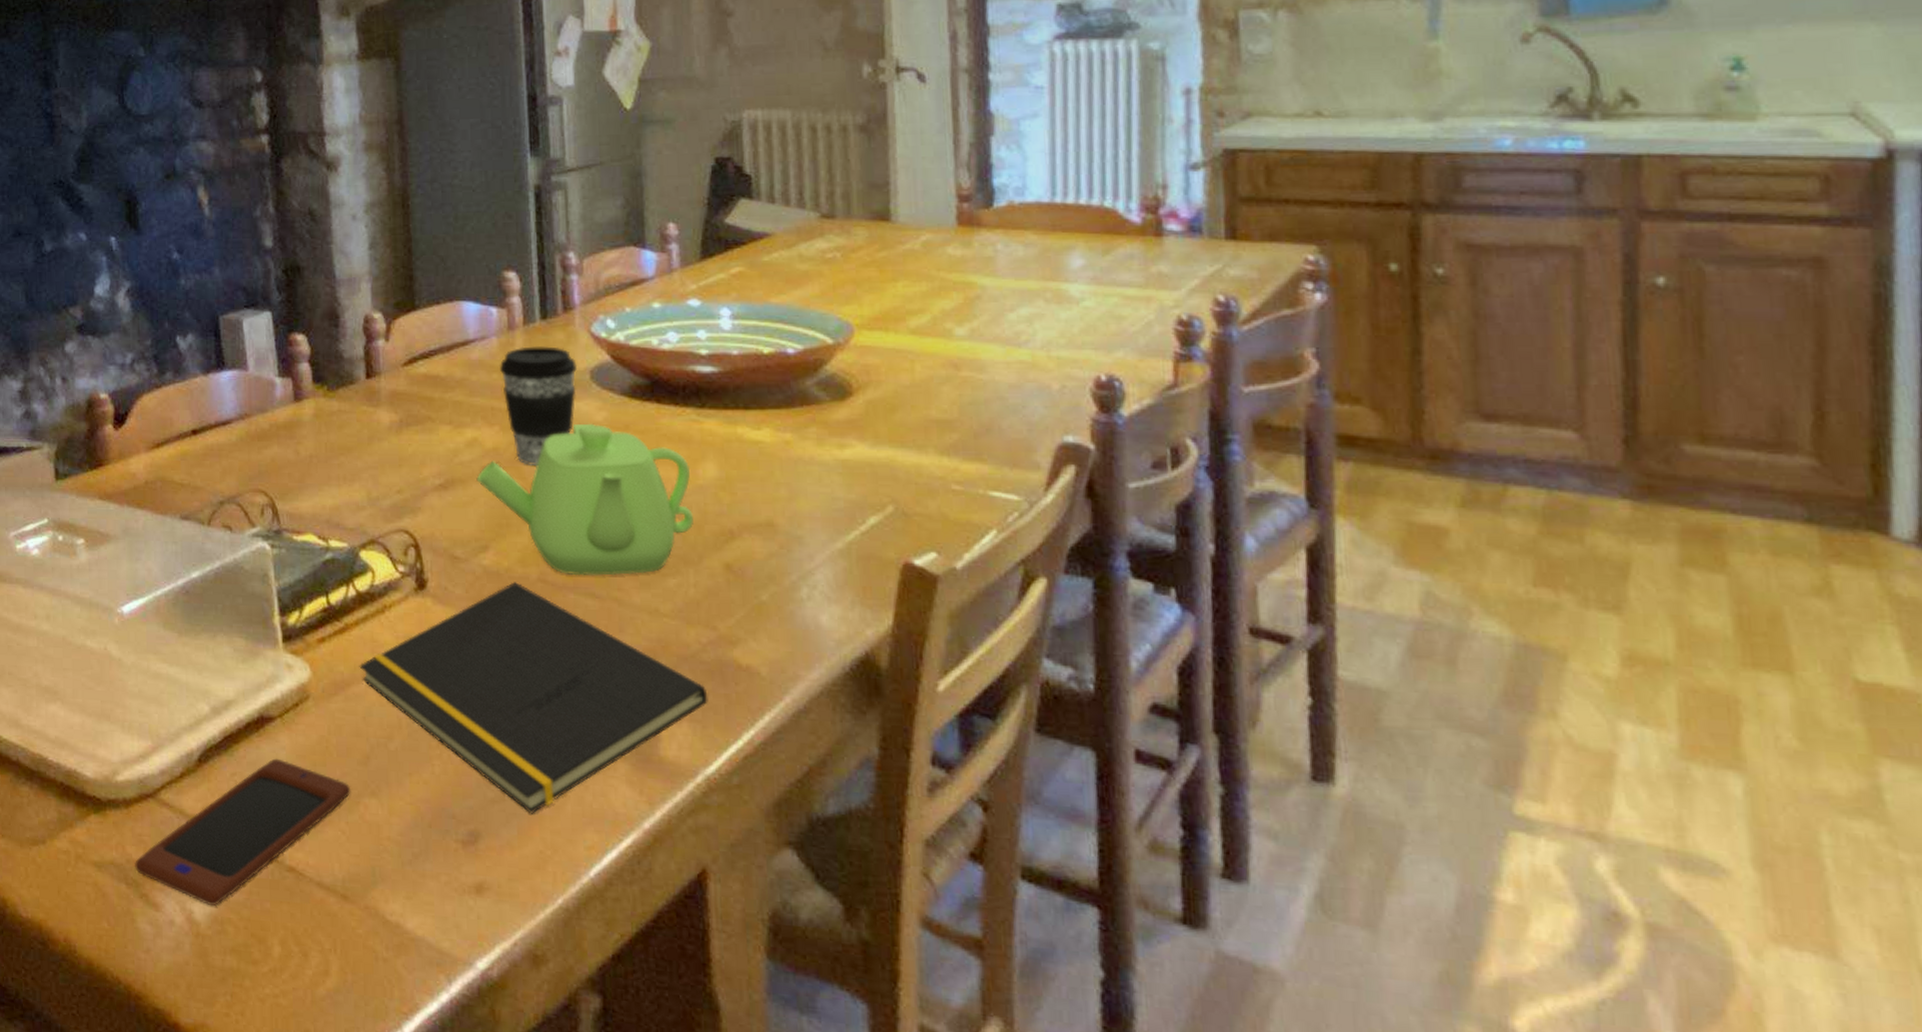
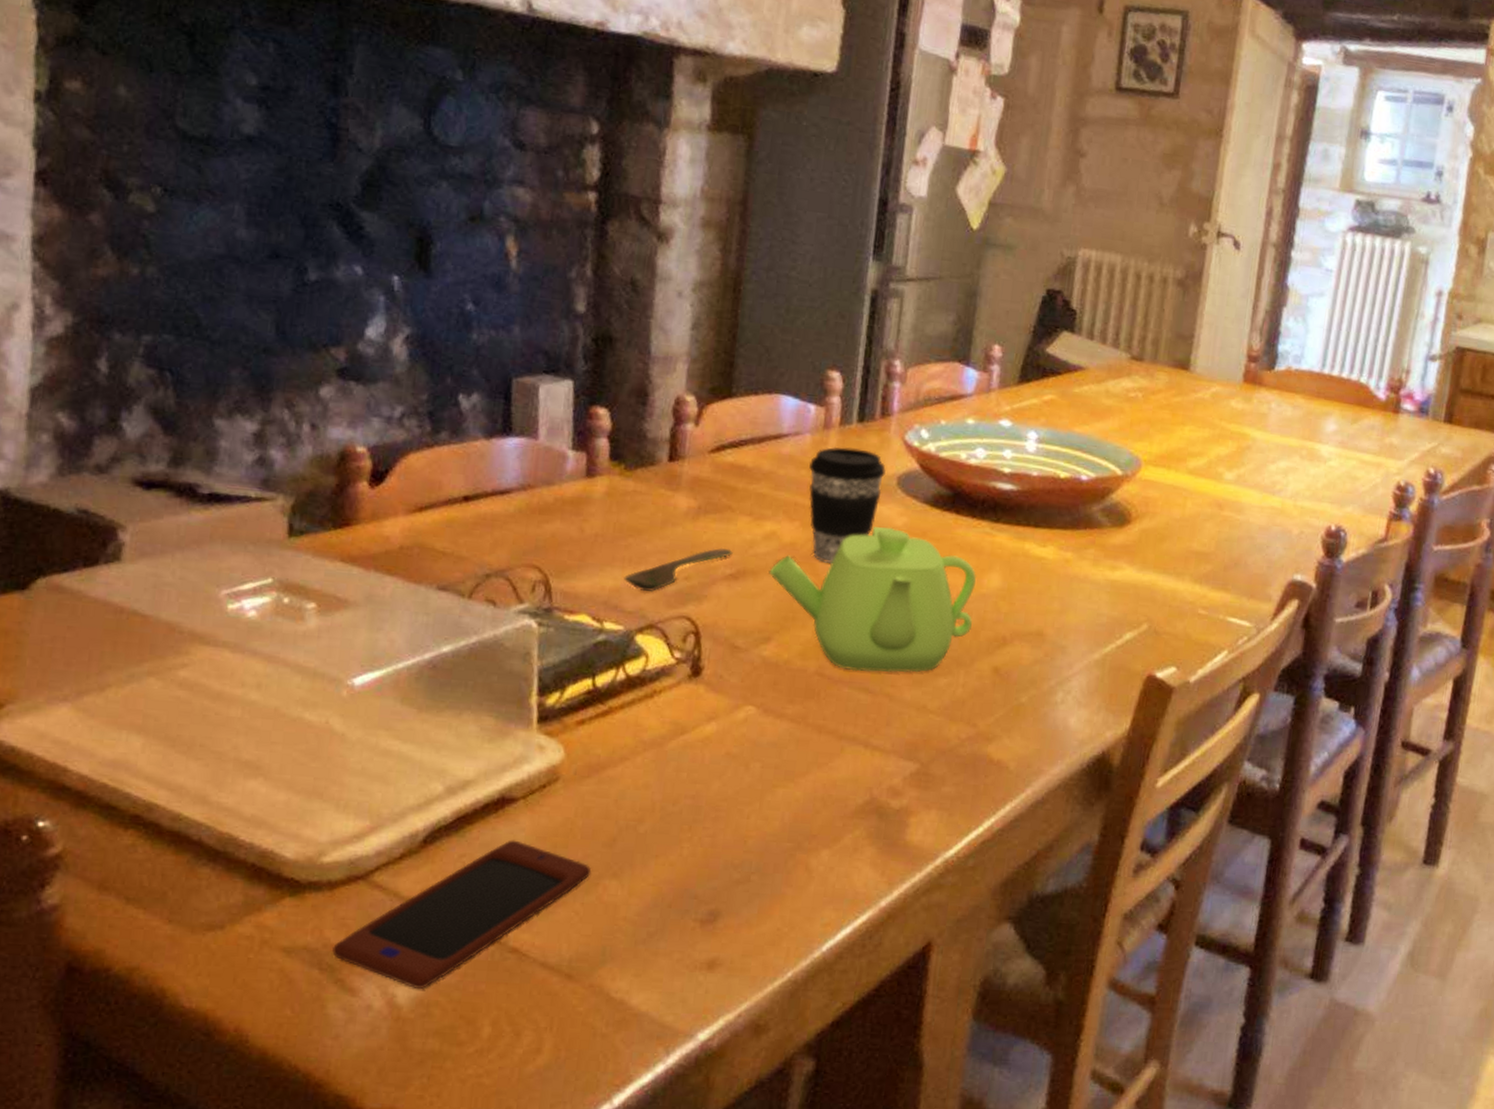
spoon: none [341,458,439,507] -> present [623,547,733,591]
notepad: present [359,582,708,814] -> none [618,674,959,894]

